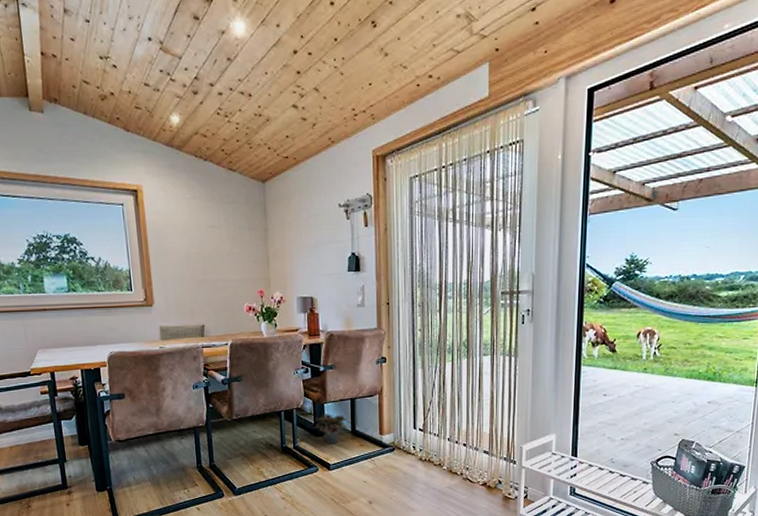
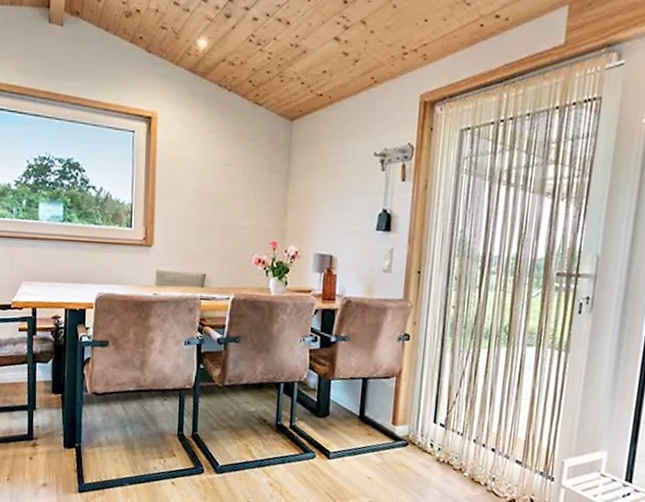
potted plant: present [314,413,348,444] -> none [316,391,356,429]

